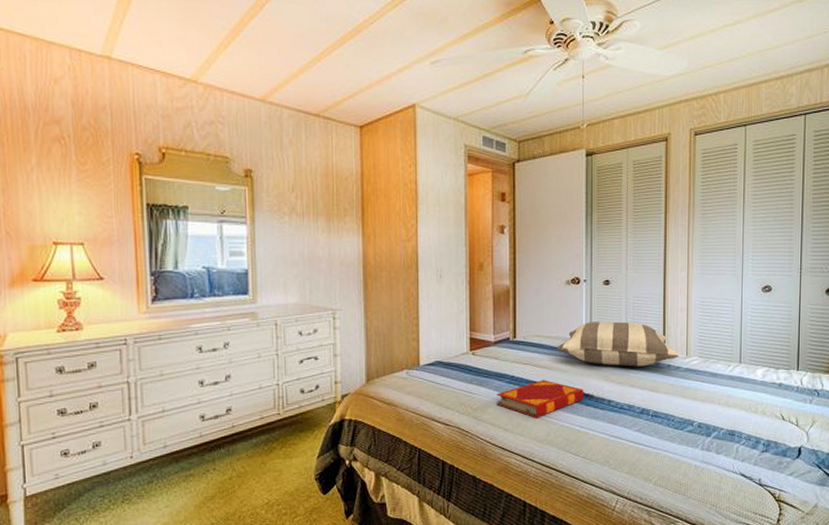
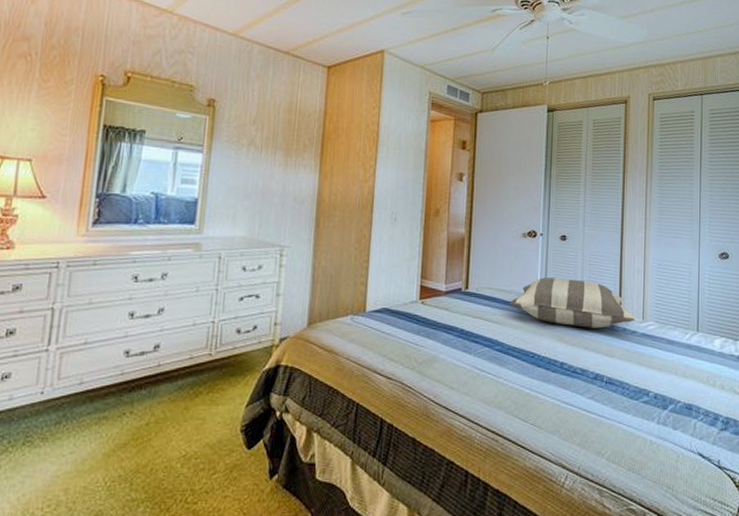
hardback book: present [497,380,585,418] -> none [443,335,536,377]

